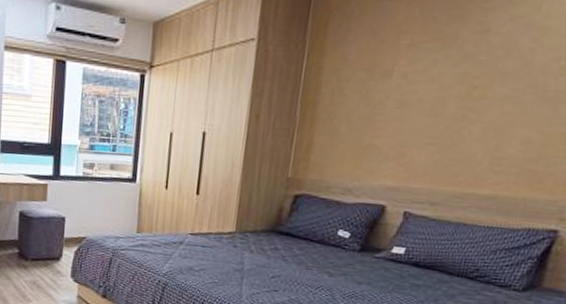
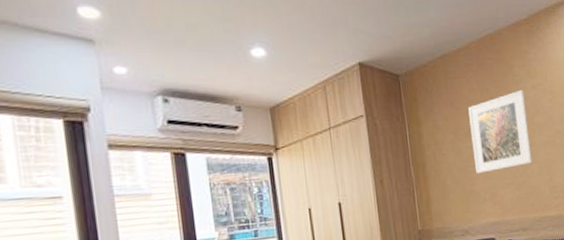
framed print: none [384,21,494,125] -> present [468,89,532,174]

